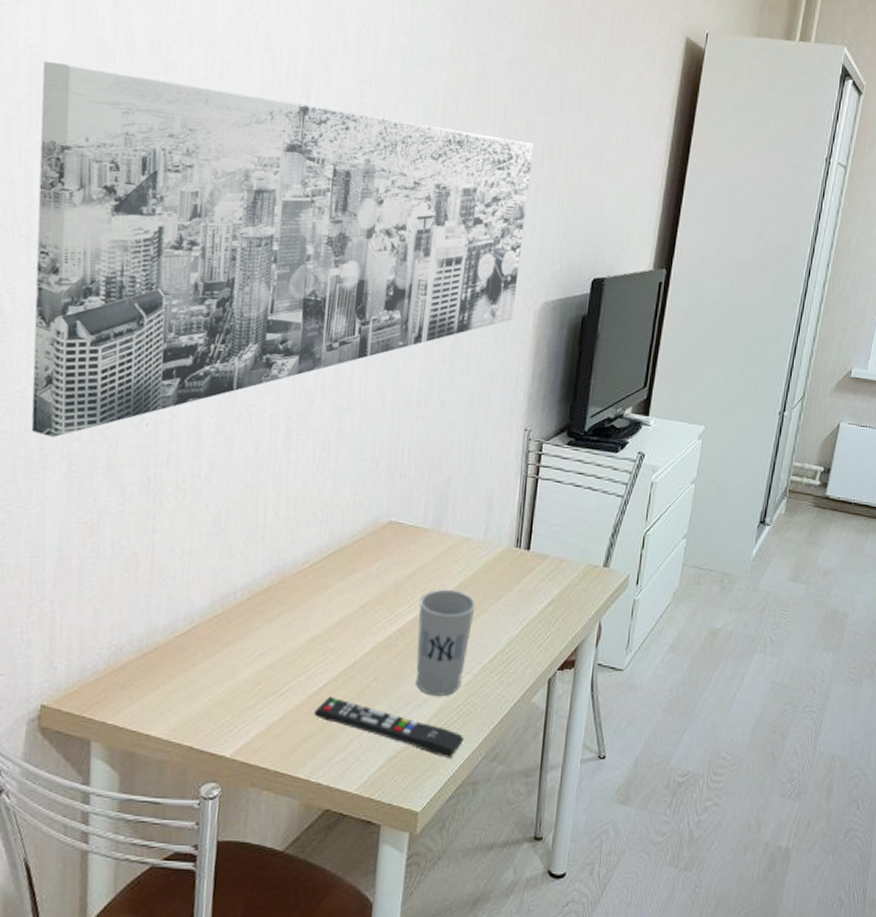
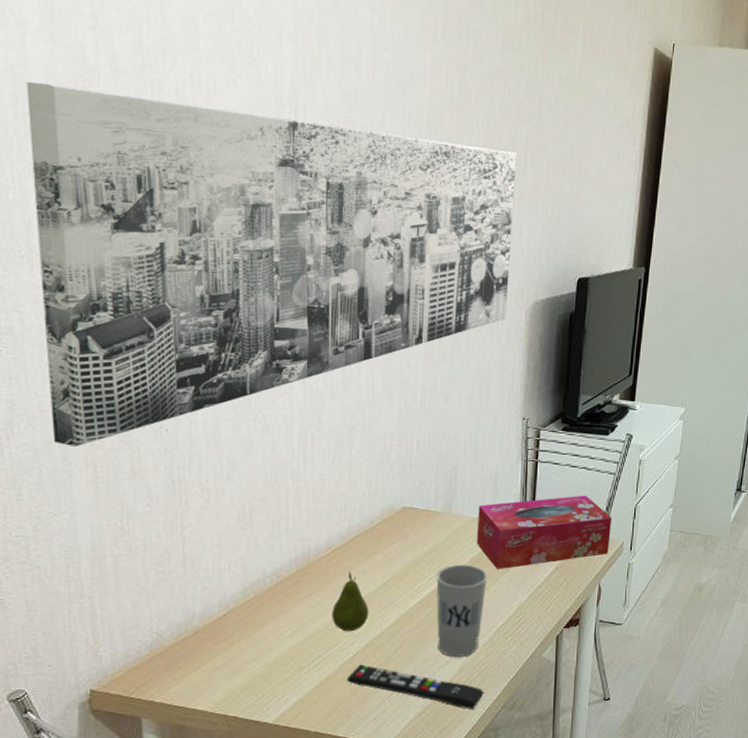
fruit: none [303,591,344,659] -> present [332,572,369,632]
tissue box: none [465,518,618,598] -> present [476,495,612,569]

